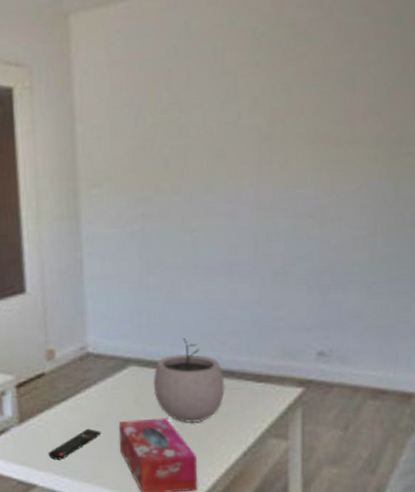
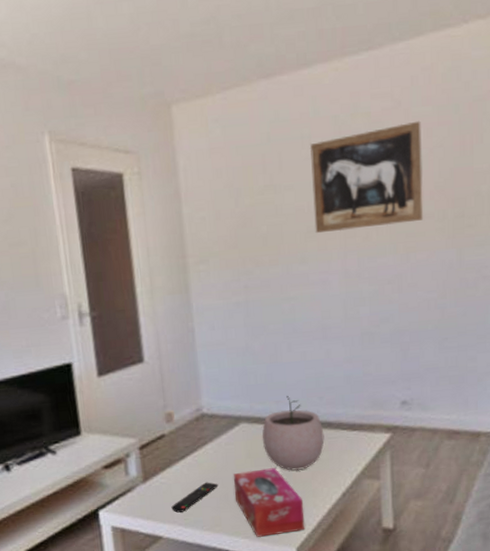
wall art: none [222,33,355,159] -> present [309,120,424,234]

